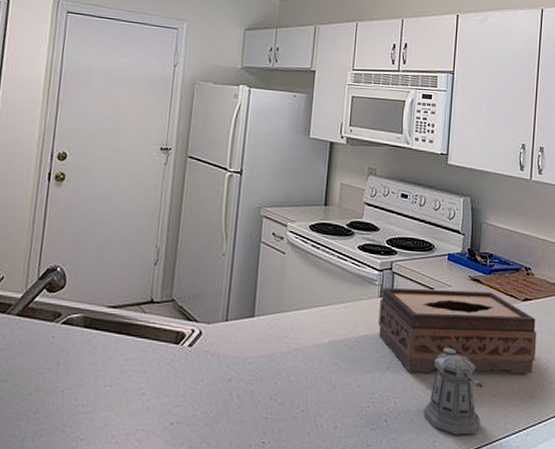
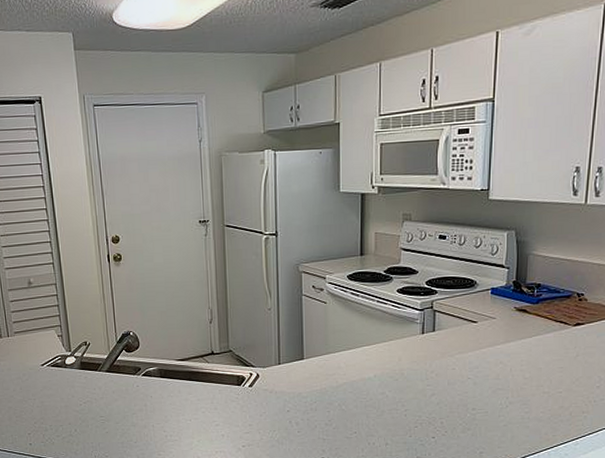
tissue box: present [378,288,537,374] -> none [422,320,589,396]
pepper shaker: present [423,348,483,435] -> none [470,373,530,447]

